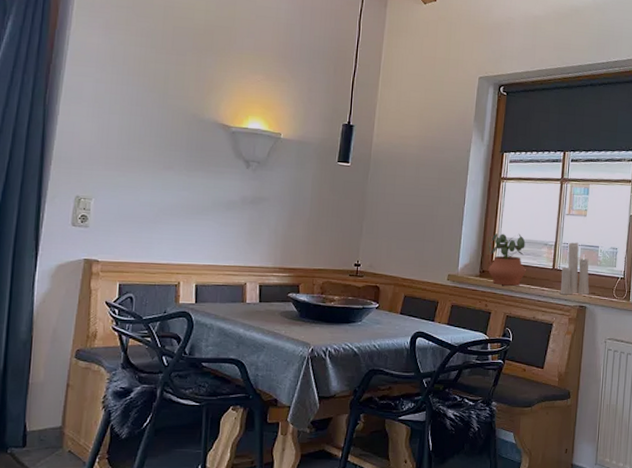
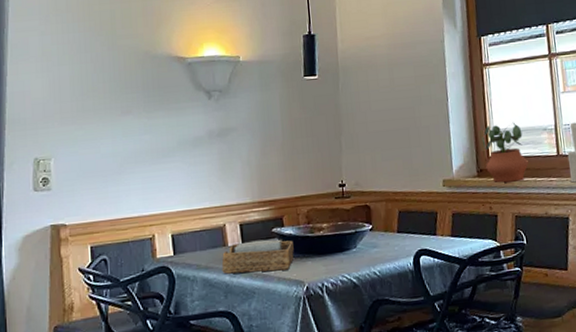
napkin holder: none [237,301,306,331] -> present [221,239,294,274]

